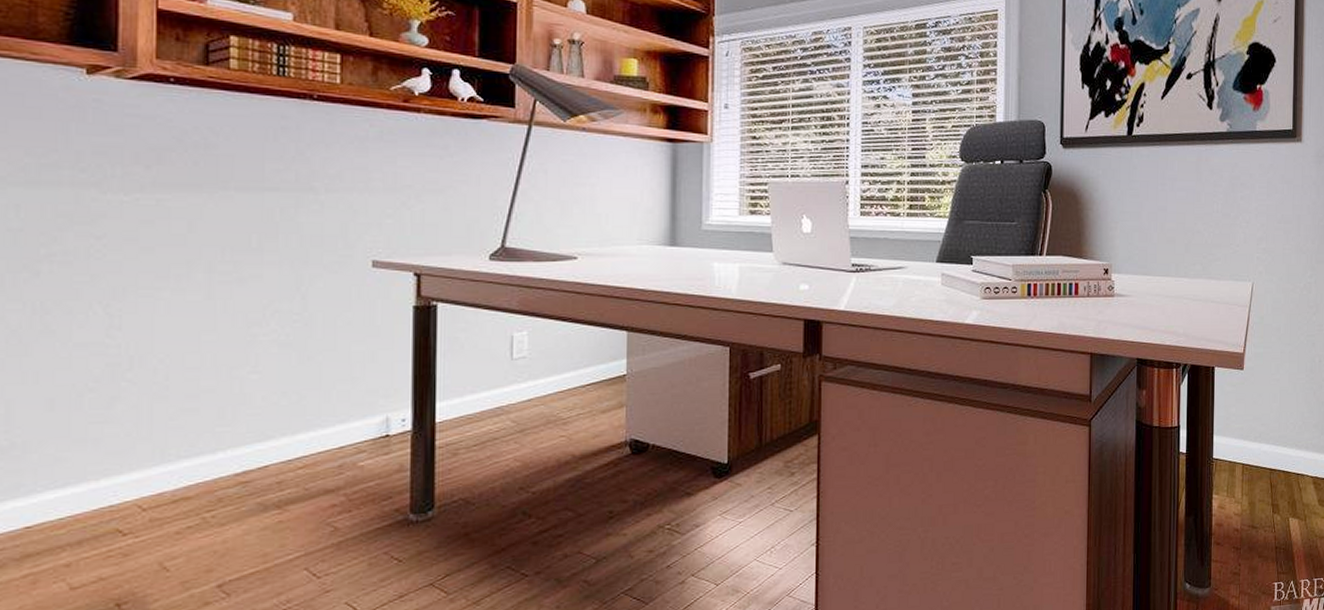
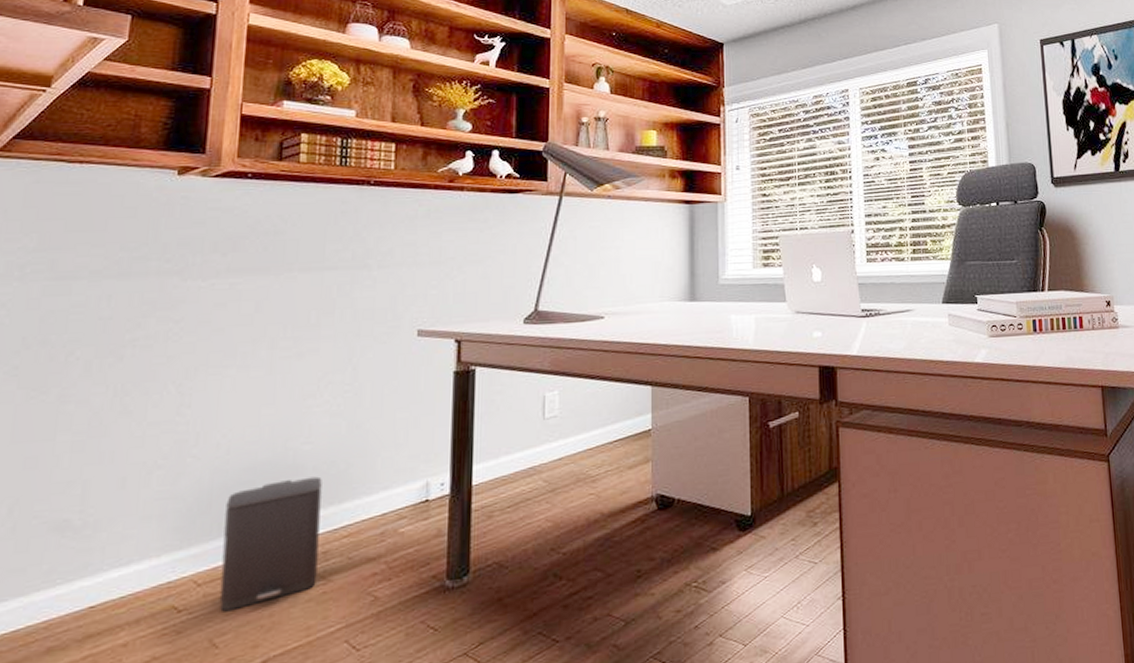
pedal bin: none [167,407,273,537] -> present [219,476,322,612]

